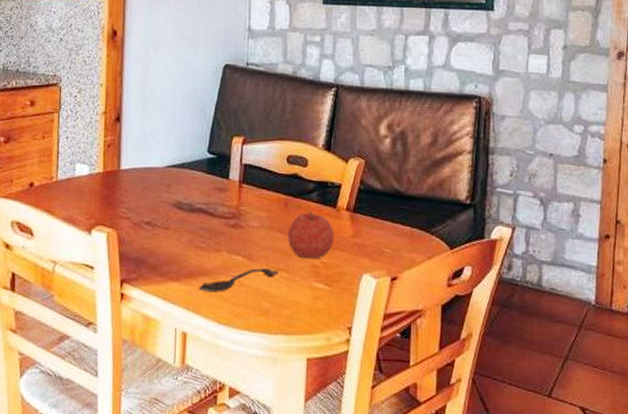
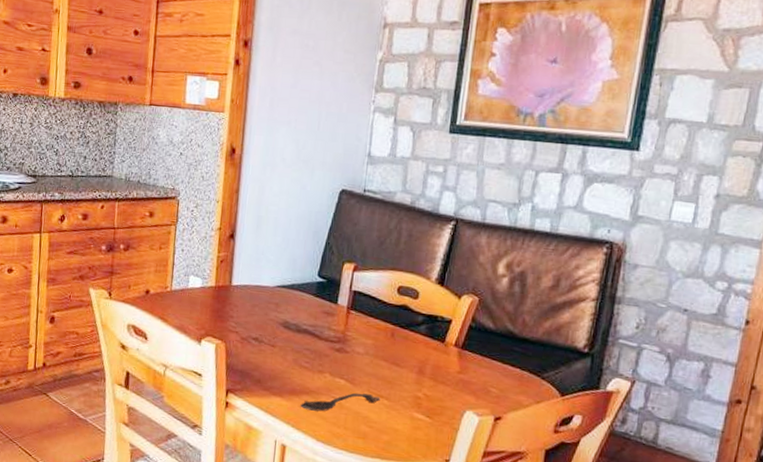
fruit: present [287,210,334,259] -> none [391,342,440,391]

